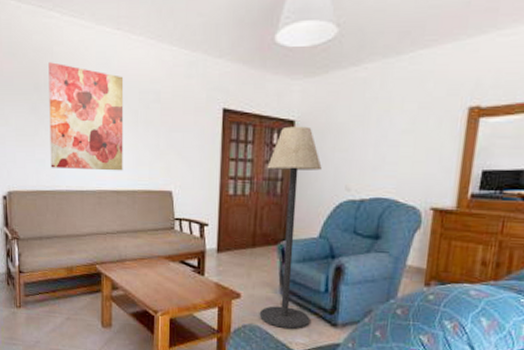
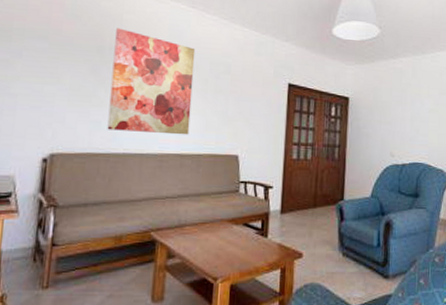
floor lamp: present [259,126,322,329] -> none [320,102,371,284]

